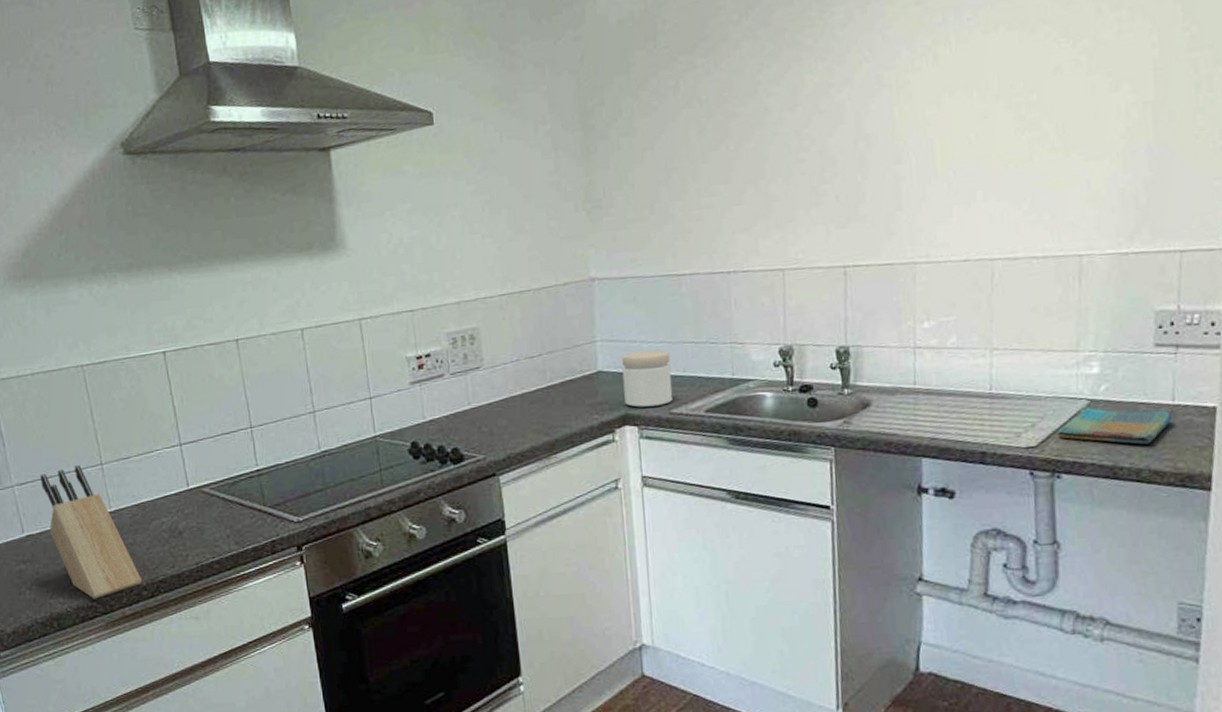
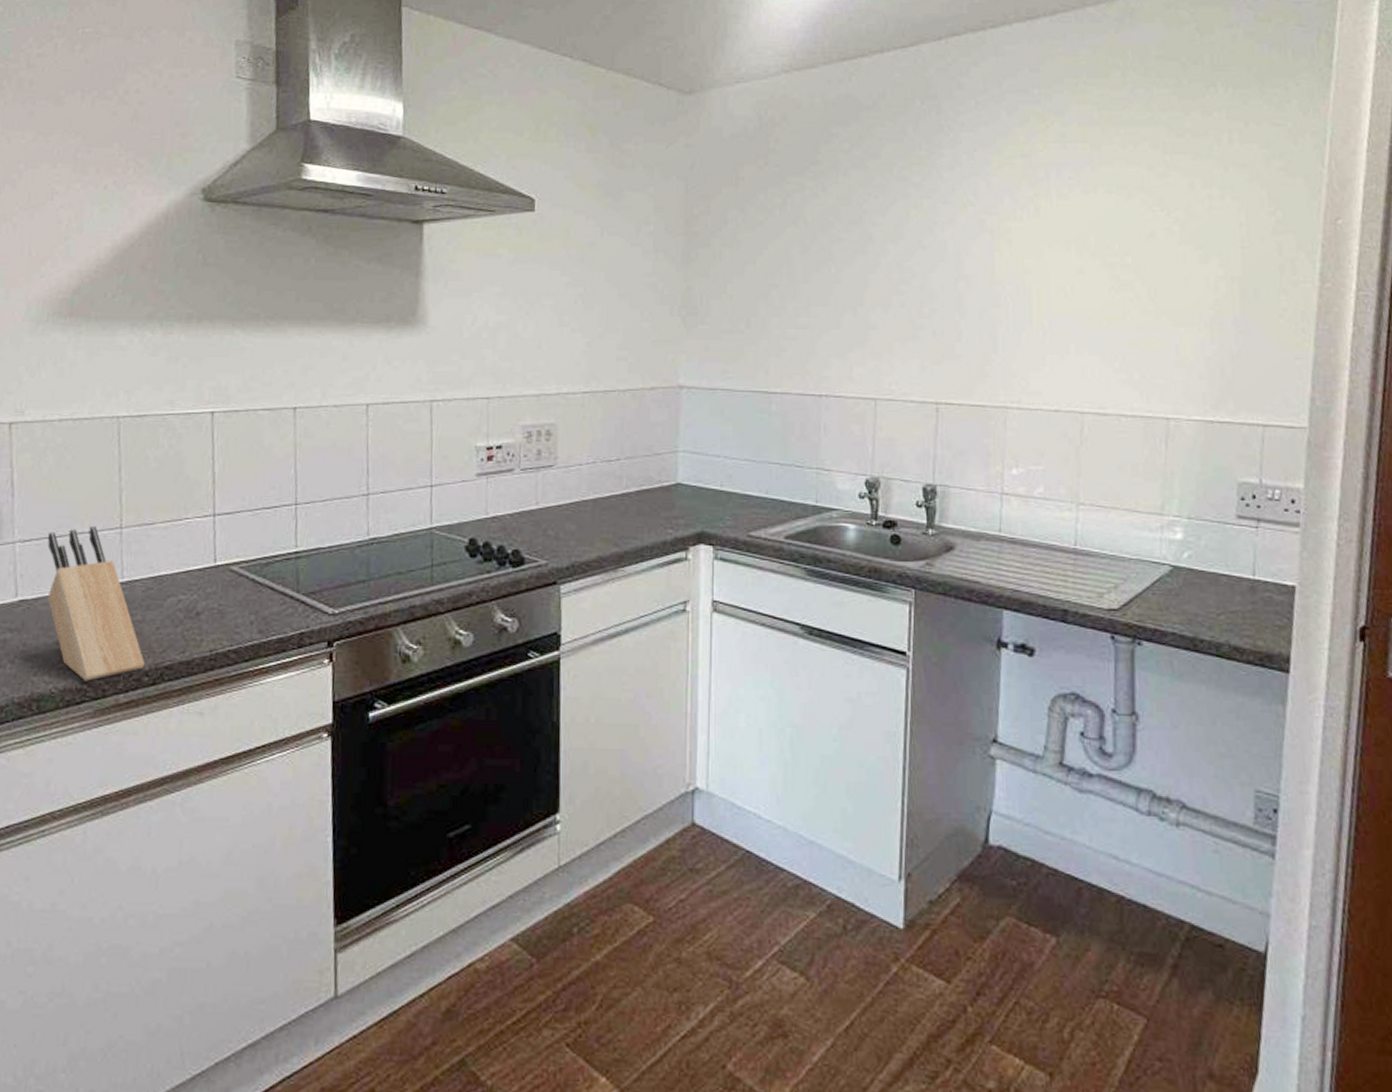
jar: present [621,350,673,408] -> none [702,468,753,527]
dish towel: present [1058,408,1172,445] -> none [1140,574,1252,618]

